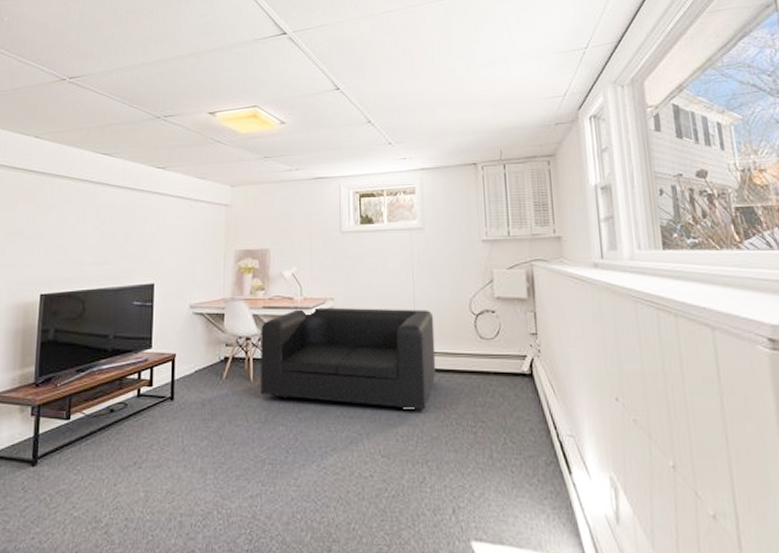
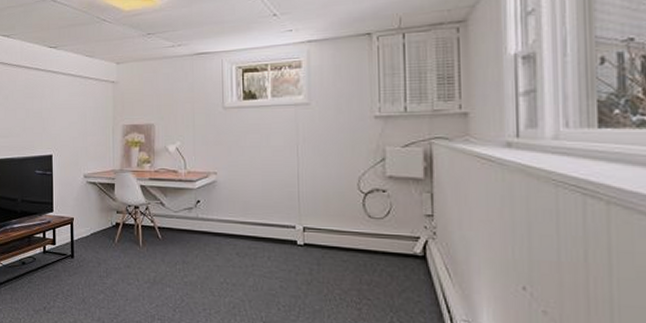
loveseat: present [261,307,436,409] -> none [148,180,320,282]

